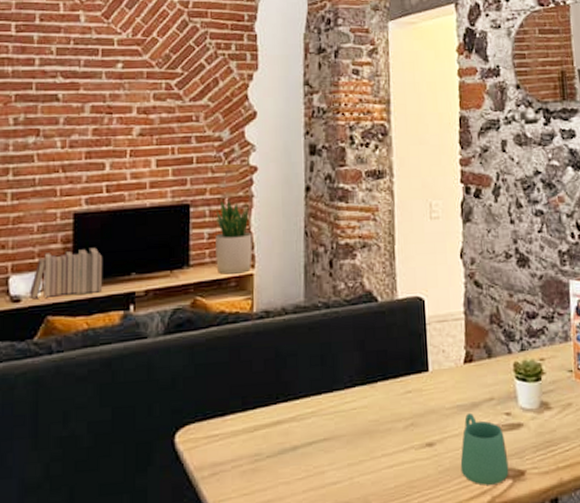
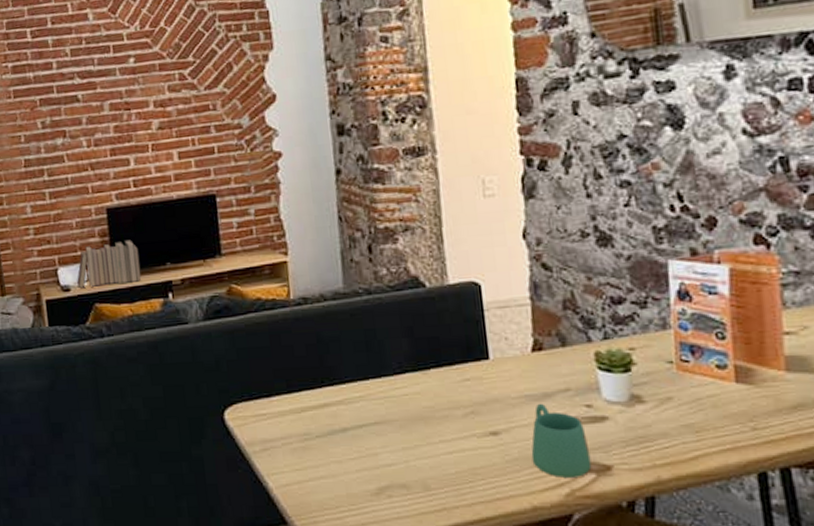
planter: present [215,200,253,275] -> none [242,188,285,263]

